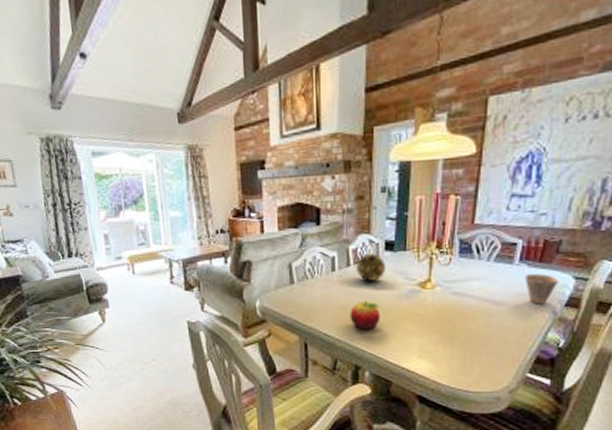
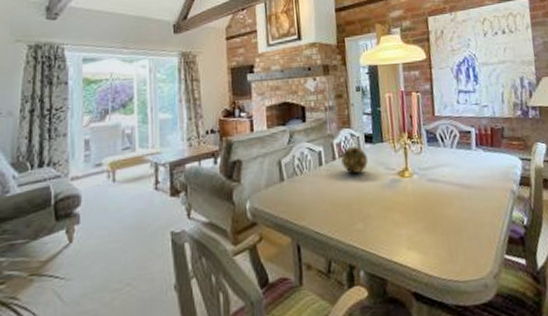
fruit: present [349,300,381,330] -> none [339,193,369,225]
cup: present [524,274,559,304] -> none [482,157,510,185]

